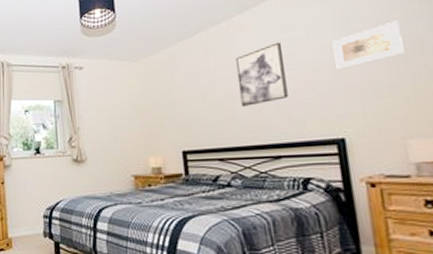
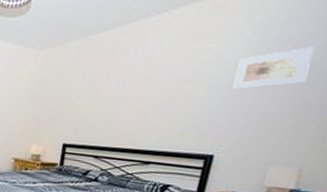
wall art: present [235,42,288,107] -> none [129,52,189,112]

